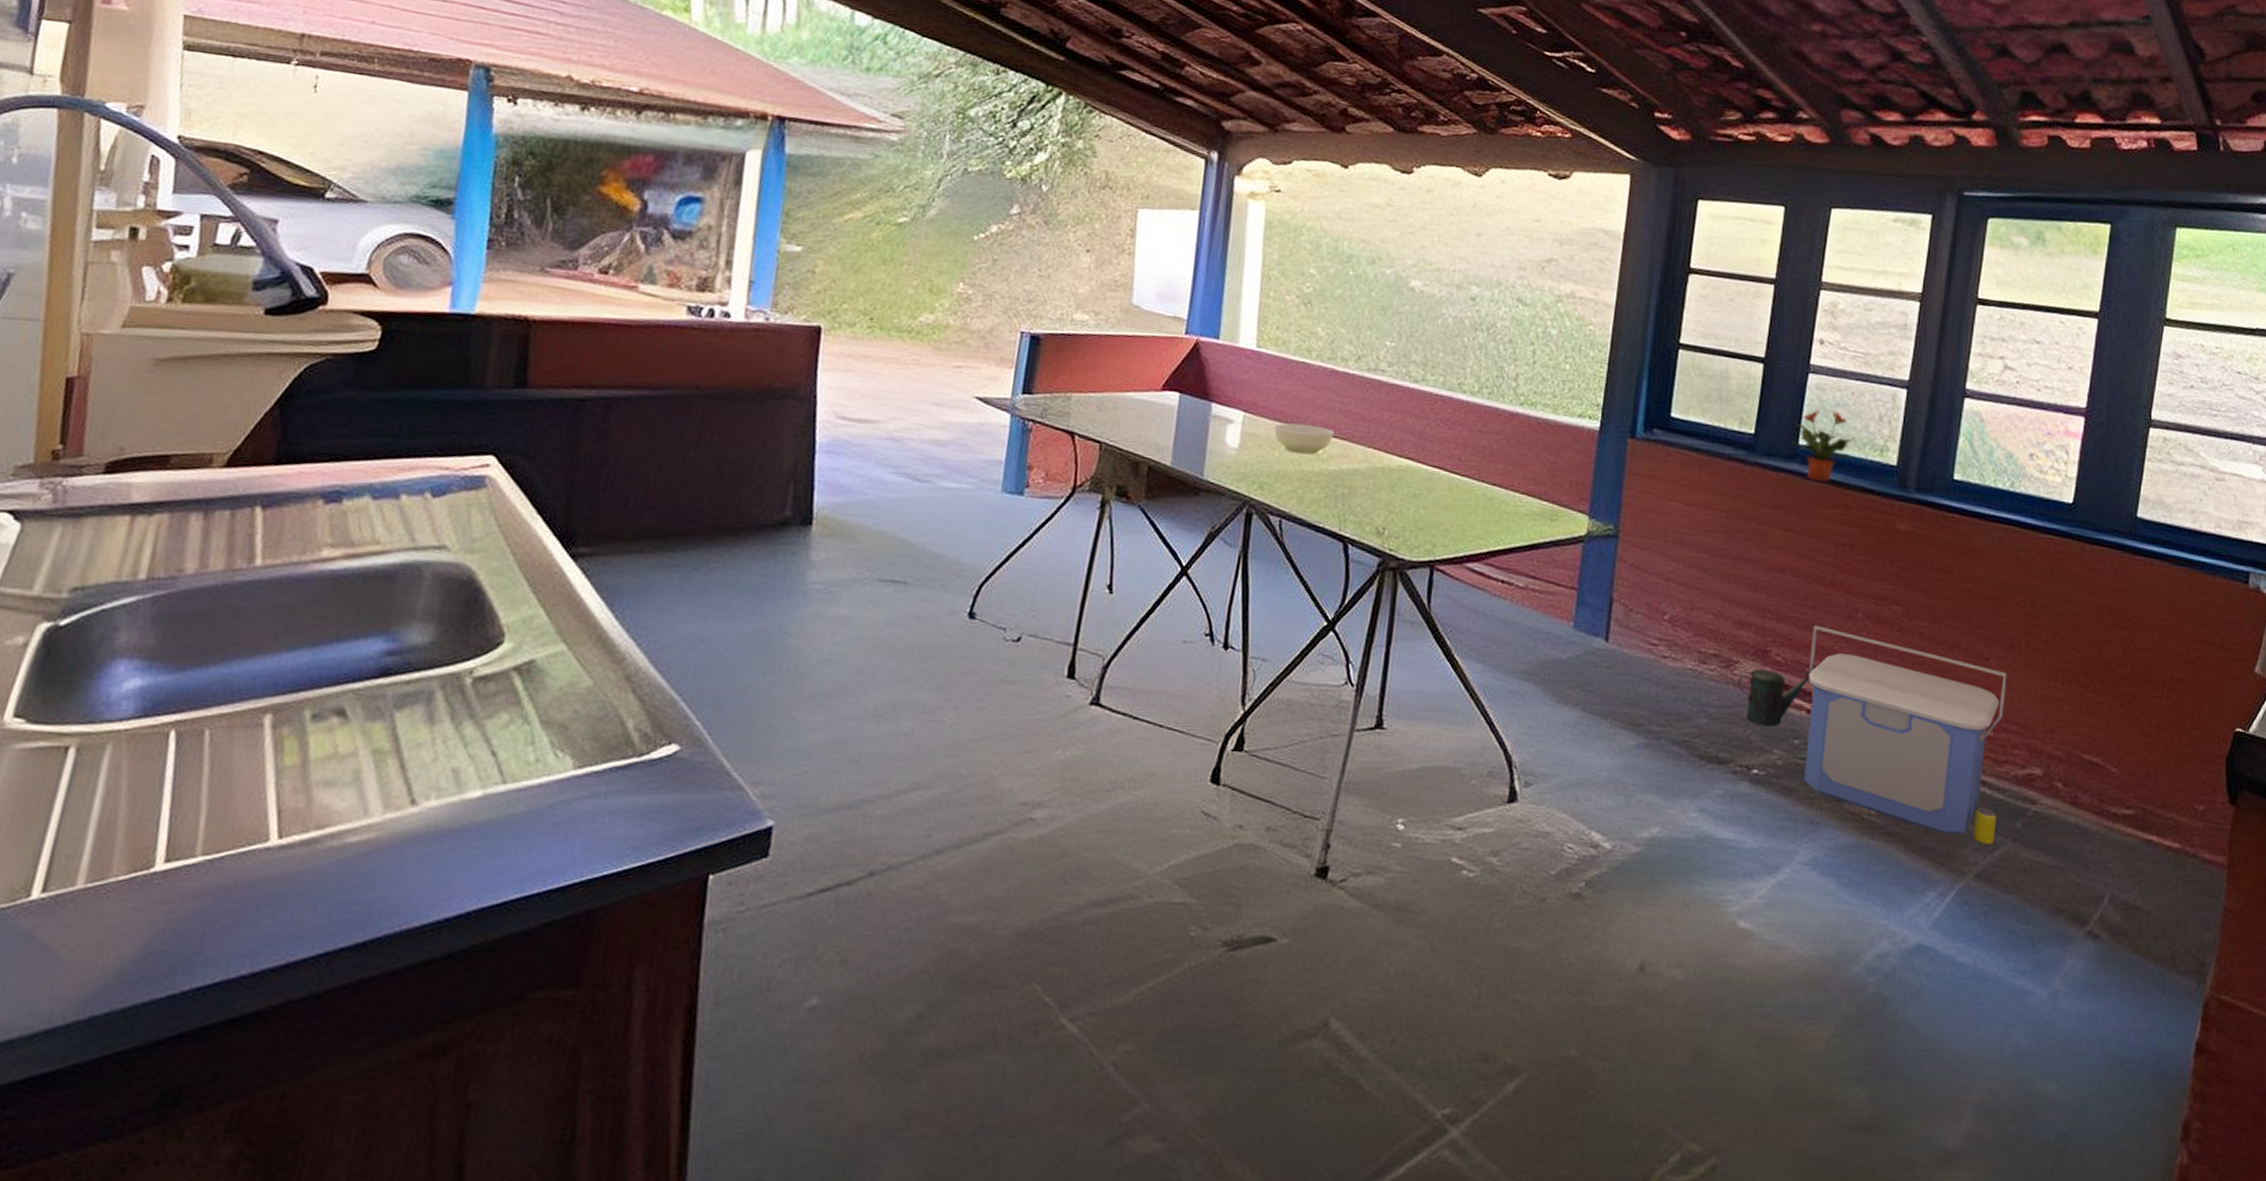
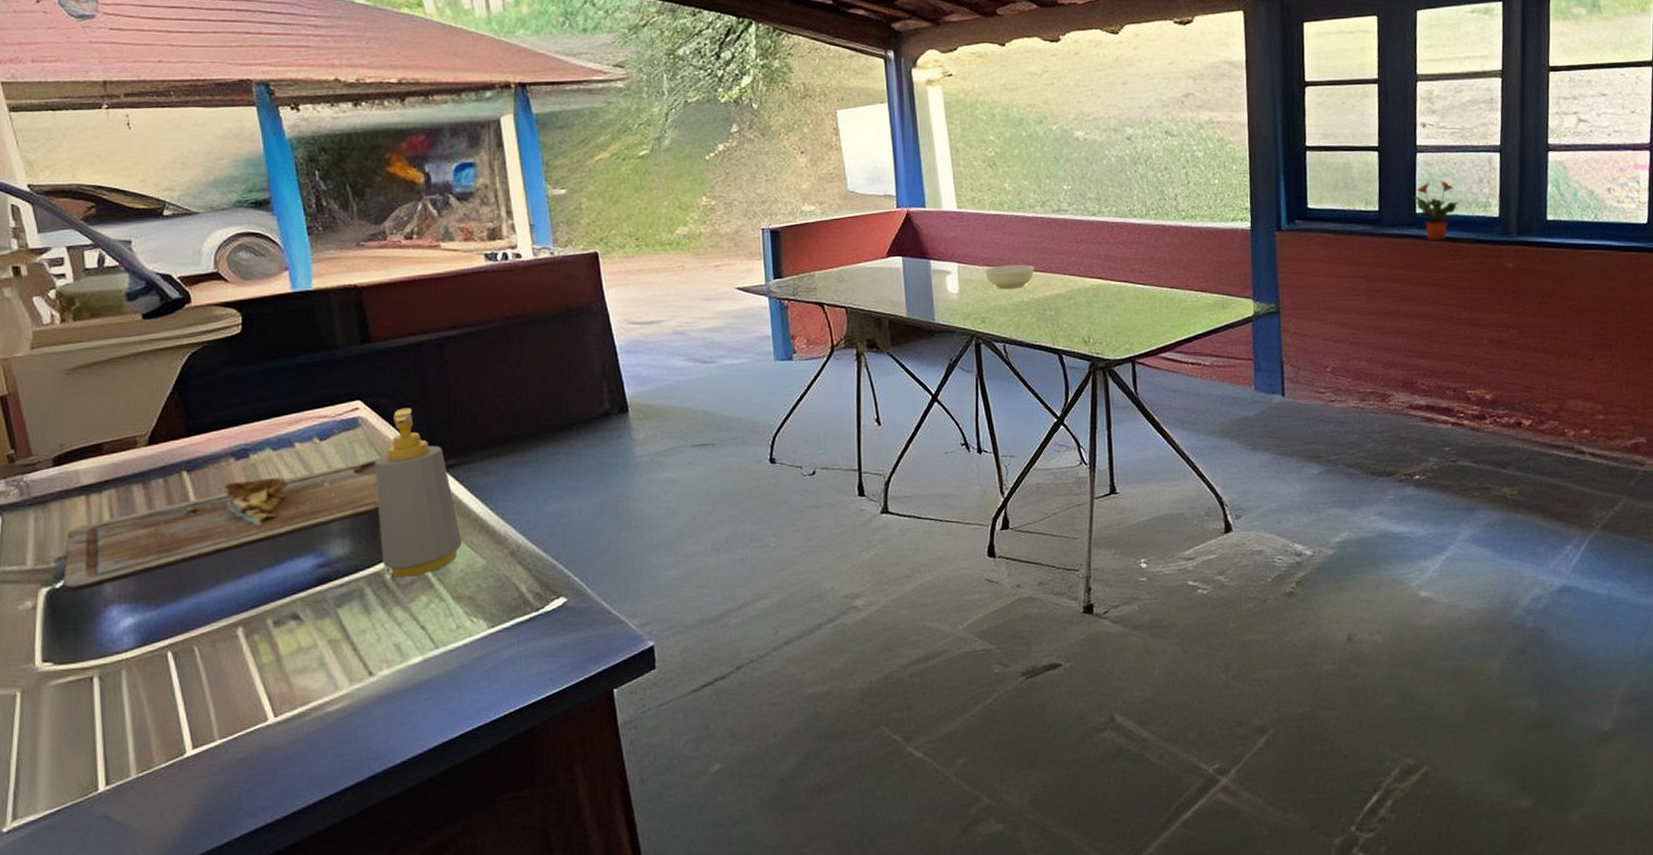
cutting board: none [68,530,497,634] -> present [62,459,380,592]
soap bottle: none [466,474,578,686] -> present [375,408,463,577]
watering can: present [1738,668,1811,727] -> none [1394,392,1451,441]
cooler: present [1803,625,2007,846] -> none [1448,355,1614,503]

